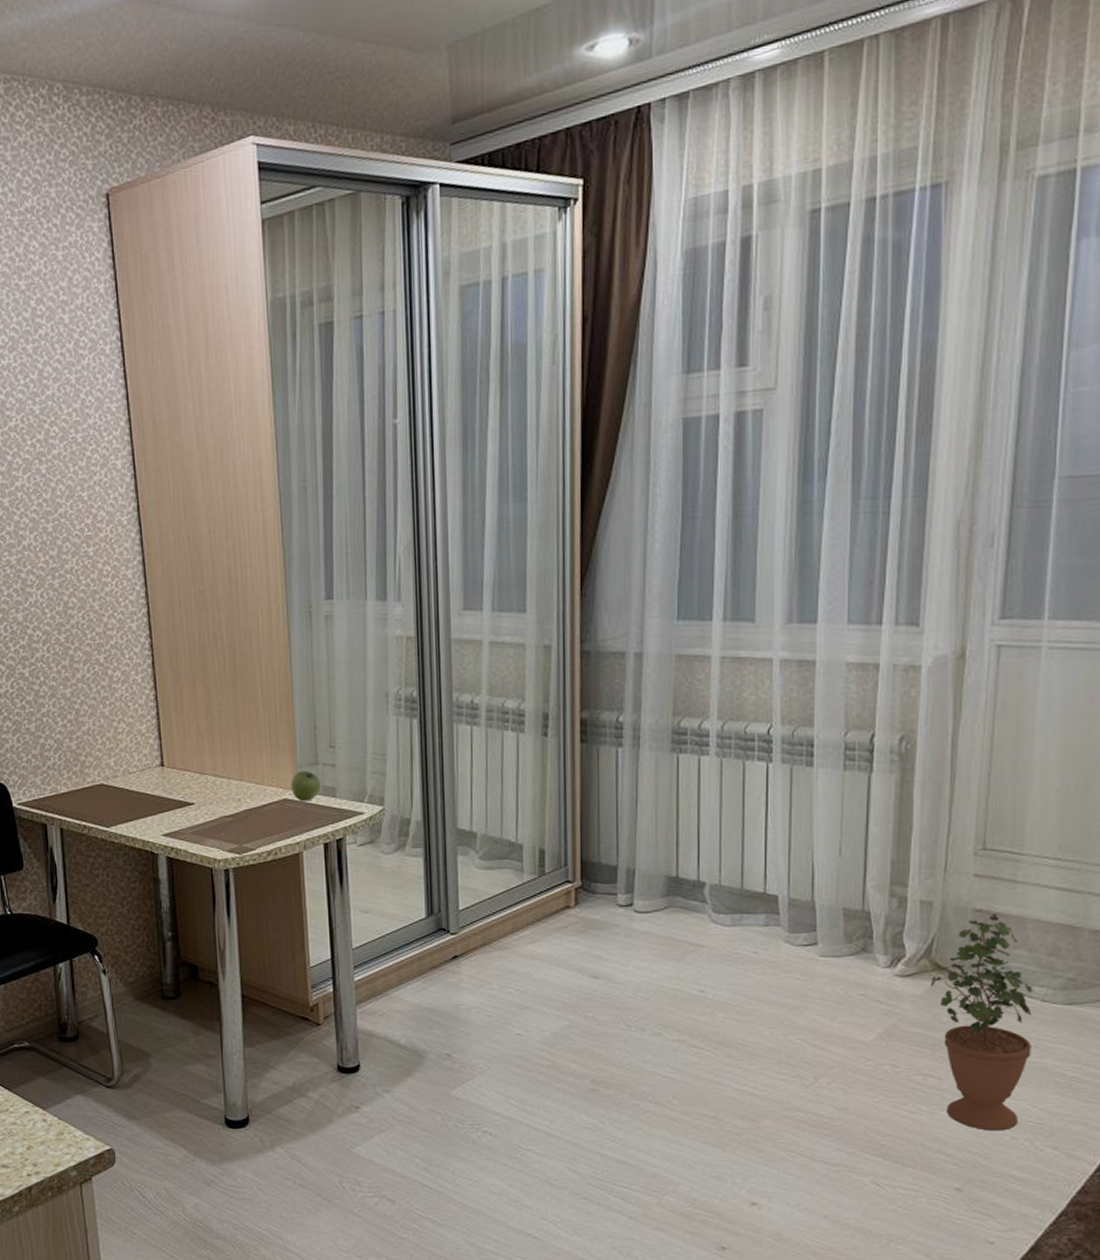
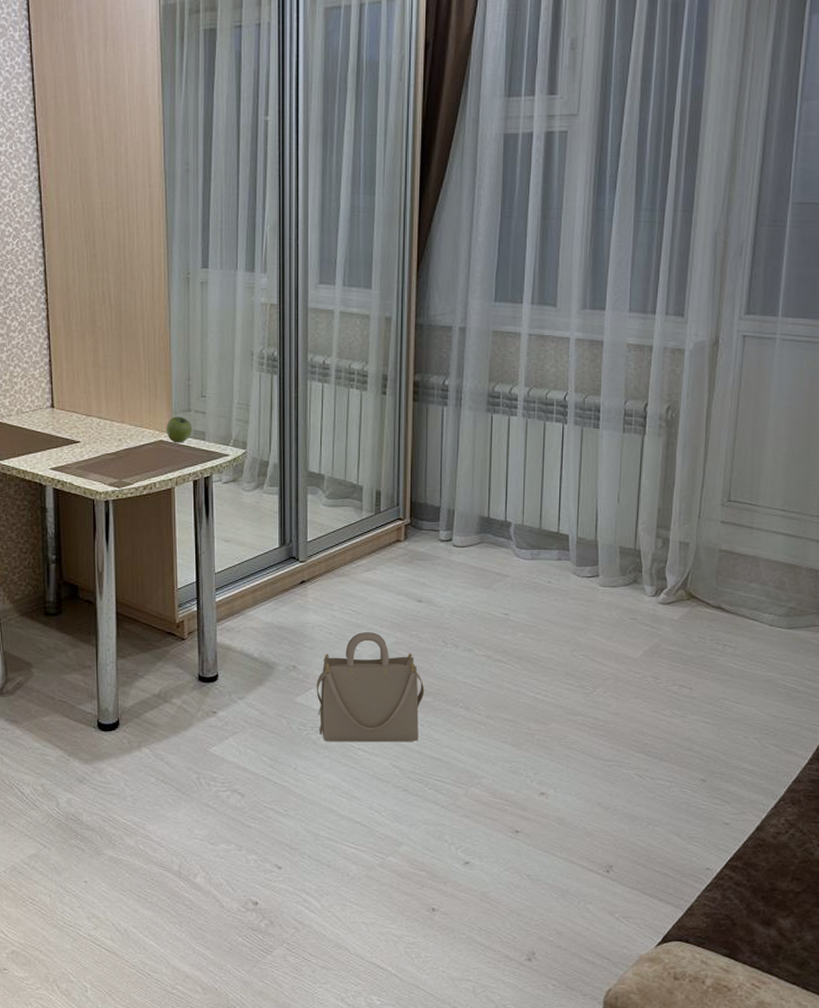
handbag: none [474,1014,605,1142] -> present [316,632,425,742]
potted plant: present [930,909,1034,1131] -> none [685,550,764,732]

